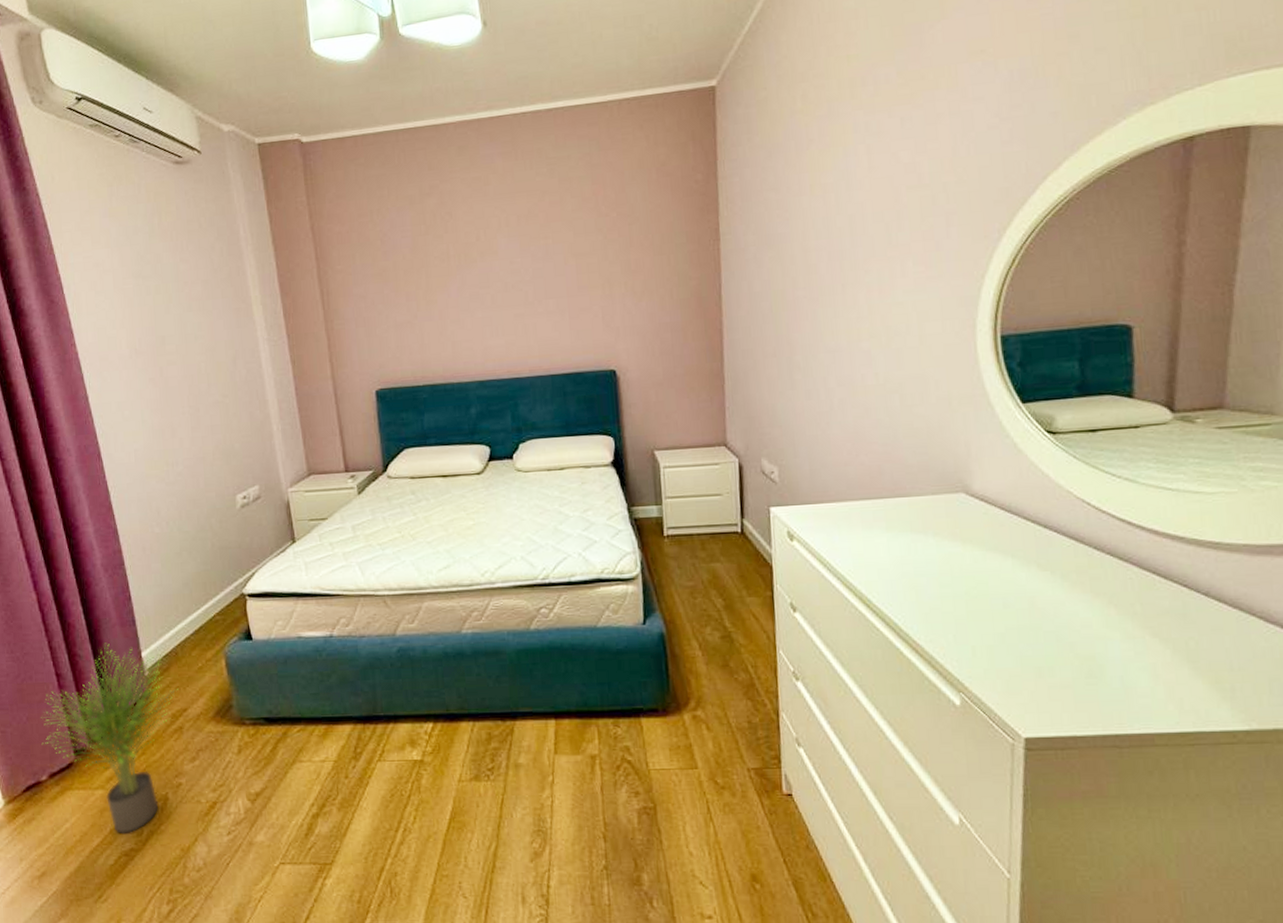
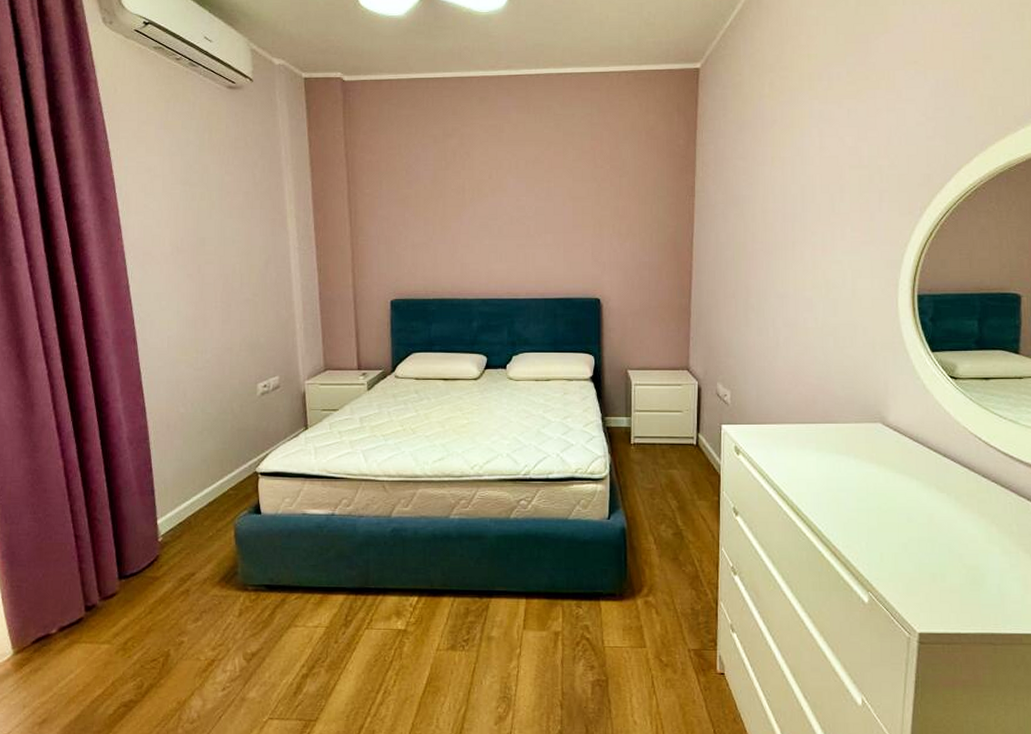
potted plant: present [42,644,178,835] -> none [55,510,188,687]

